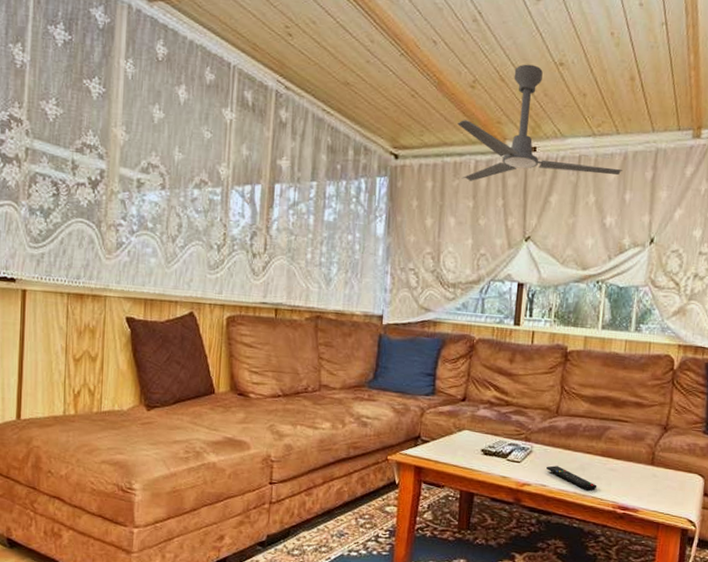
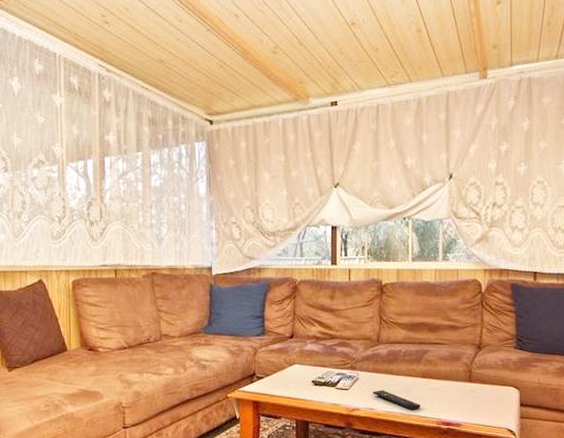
ceiling fan: present [458,64,622,181] -> none [264,27,418,138]

